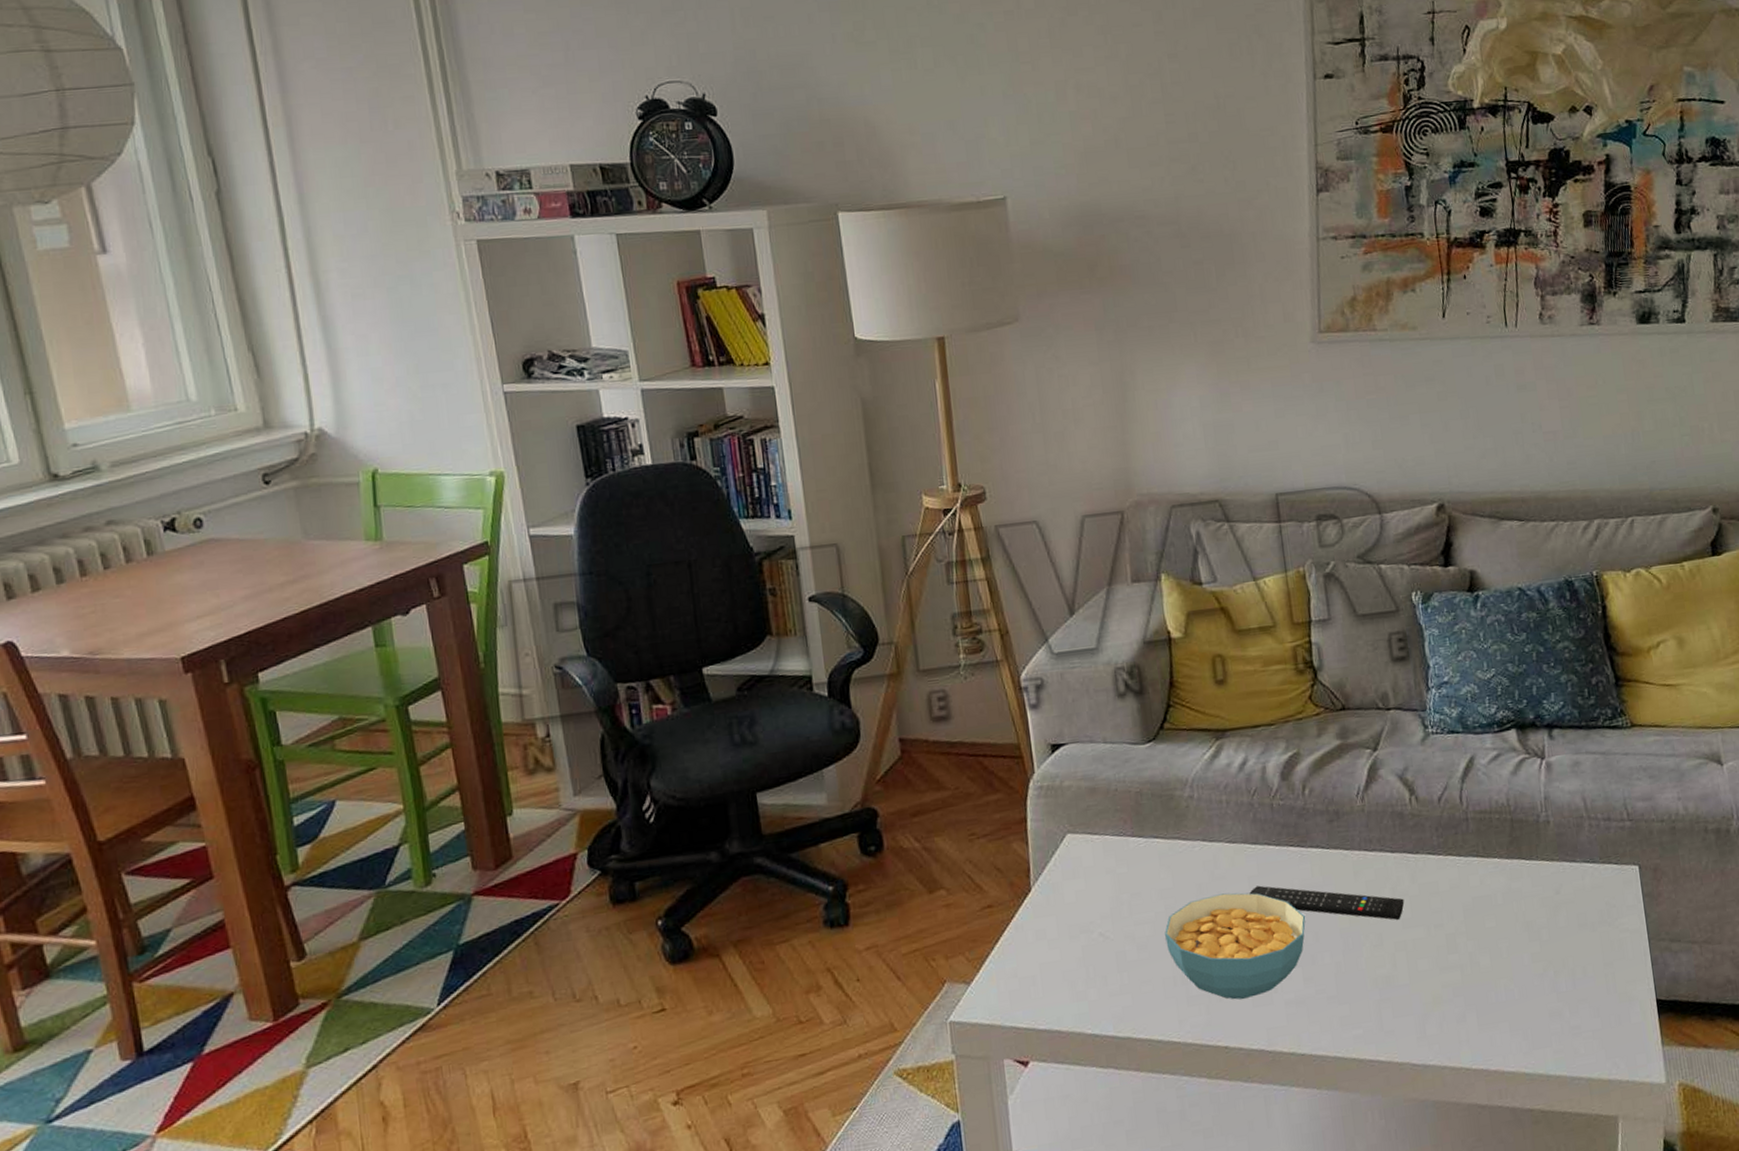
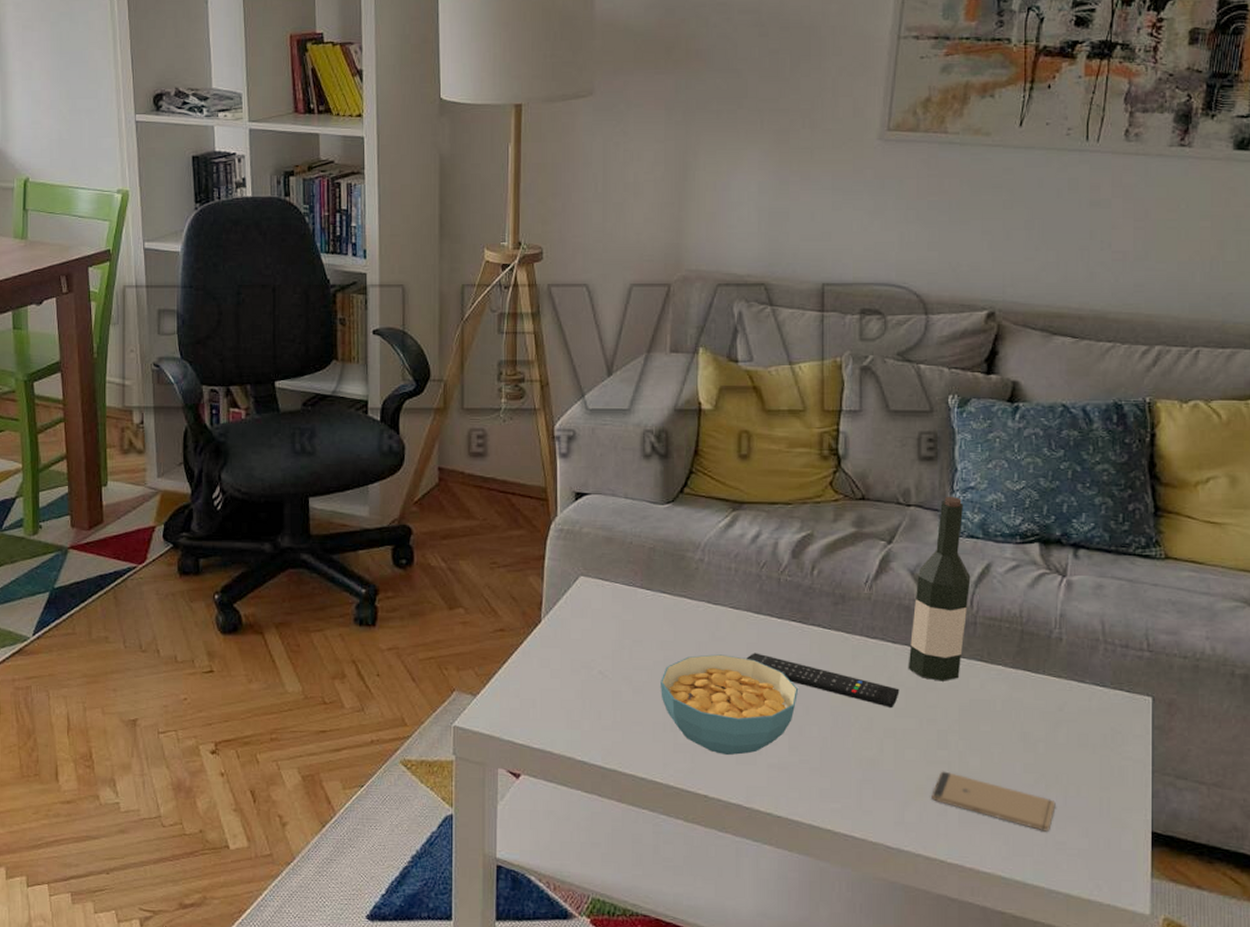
wine bottle: none [1406,693,1459,885] -> present [908,496,971,681]
smartphone: none [1448,975,1566,1019] -> present [931,771,1056,832]

